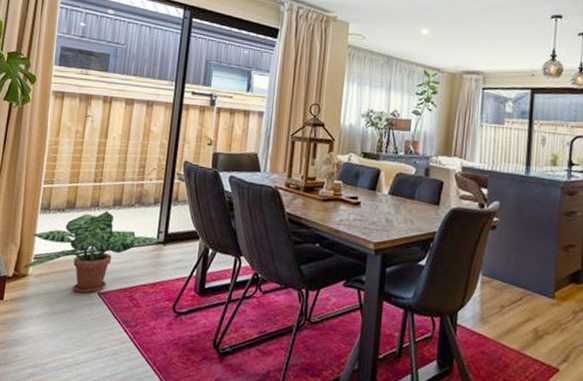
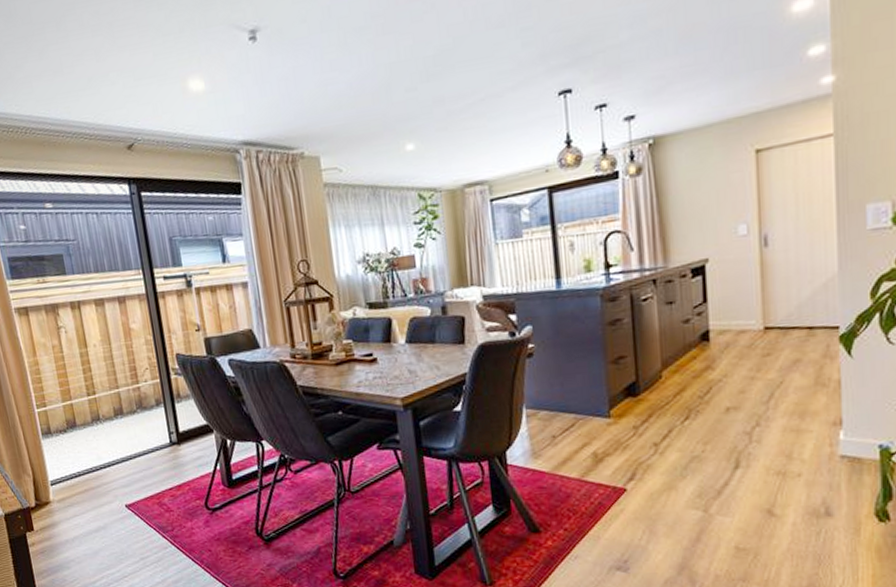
potted plant: present [23,210,163,294] -> none [40,422,176,509]

